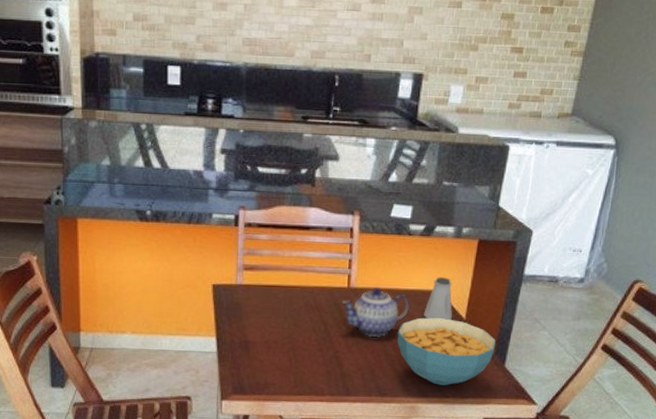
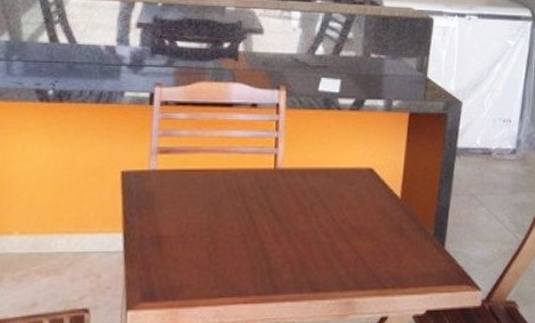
teapot: present [342,287,410,338] -> none [268,167,342,224]
cereal bowl: present [397,317,496,385] -> none [329,197,433,275]
saltshaker: present [423,277,453,321] -> none [356,153,388,201]

